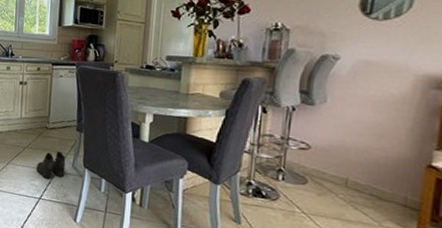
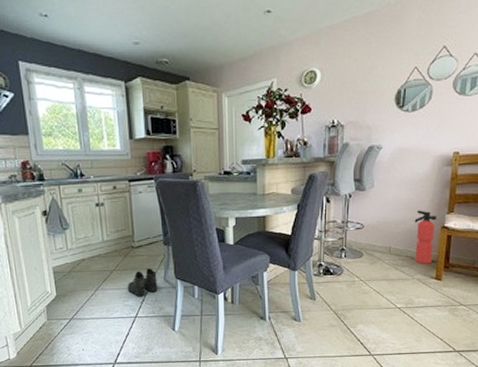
fire extinguisher: none [383,139,419,211] -> present [414,210,436,264]

